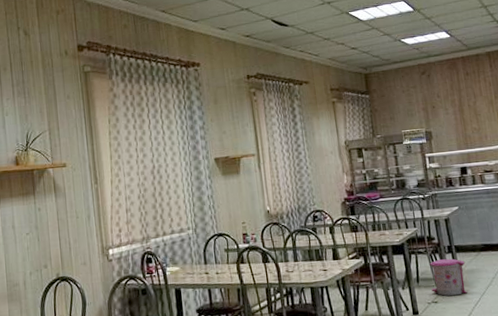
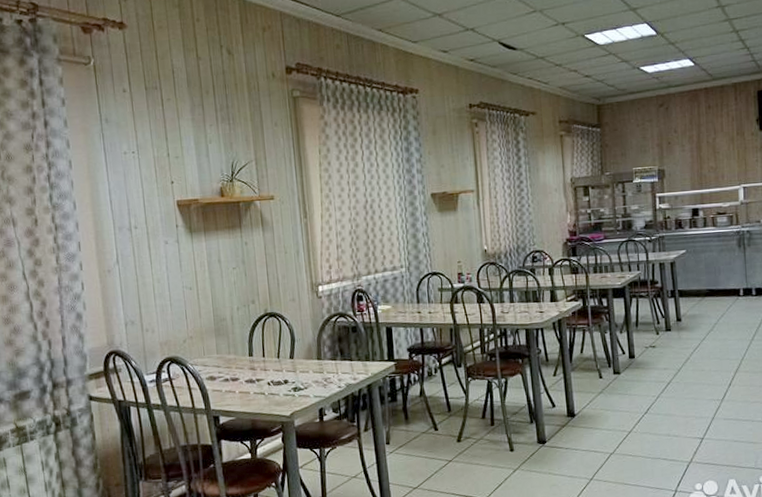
trash can: present [430,258,467,297] -> none [650,303,687,341]

